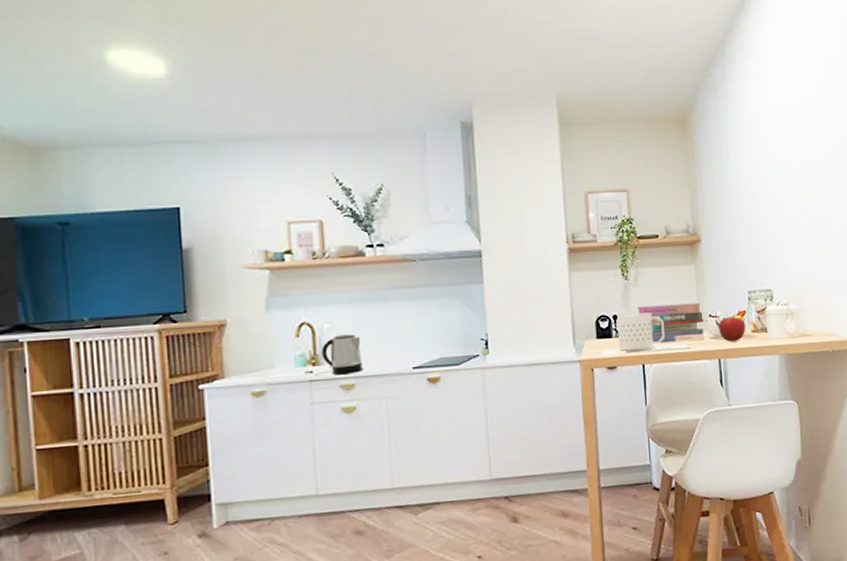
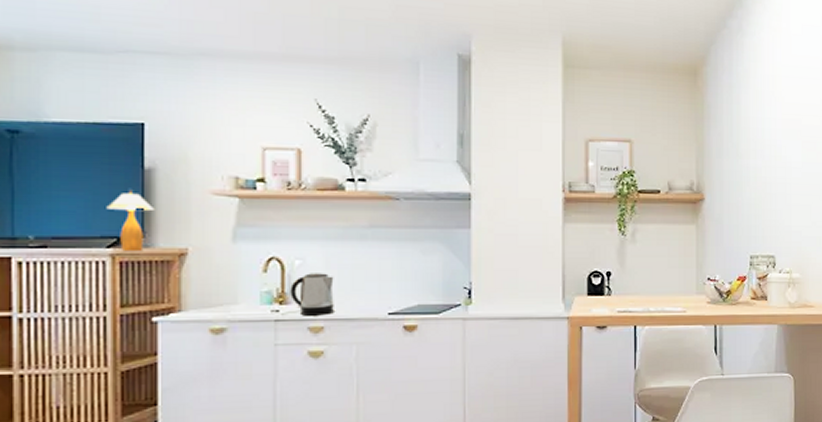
table lamp: none [151,269,195,327] -> present [106,190,155,252]
mug: present [617,312,666,351] -> none [611,271,661,311]
books: present [636,302,705,344] -> none [632,264,702,305]
fruit: present [718,314,746,342] -> none [717,279,745,308]

